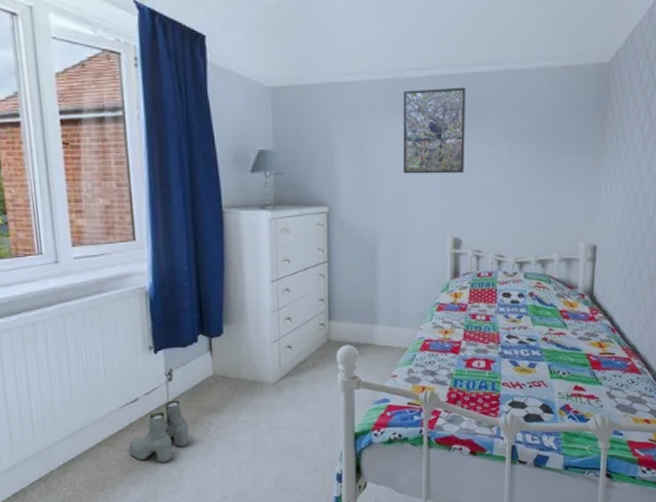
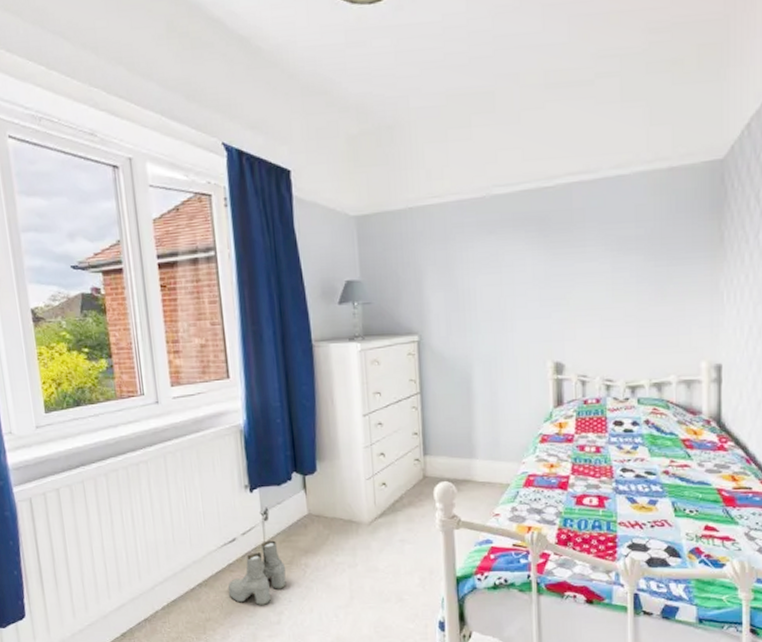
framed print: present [403,87,466,174] -> none [492,200,563,297]

